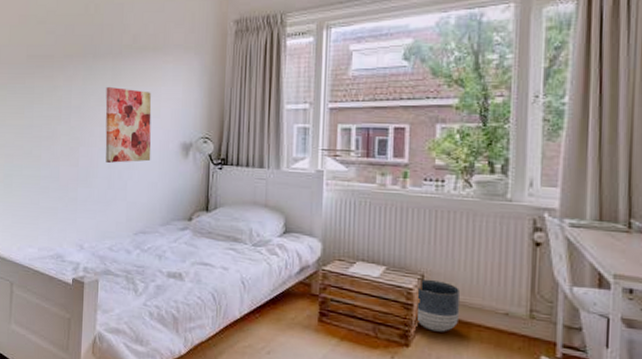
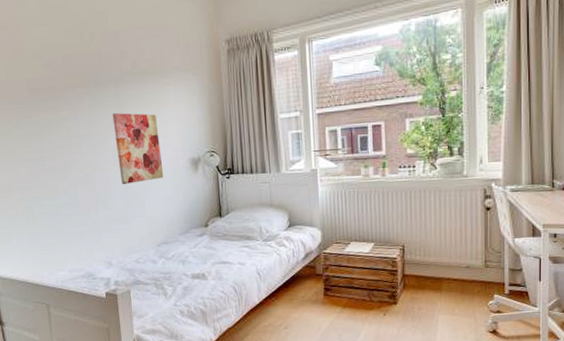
planter: present [414,278,461,332] -> none [399,248,434,289]

